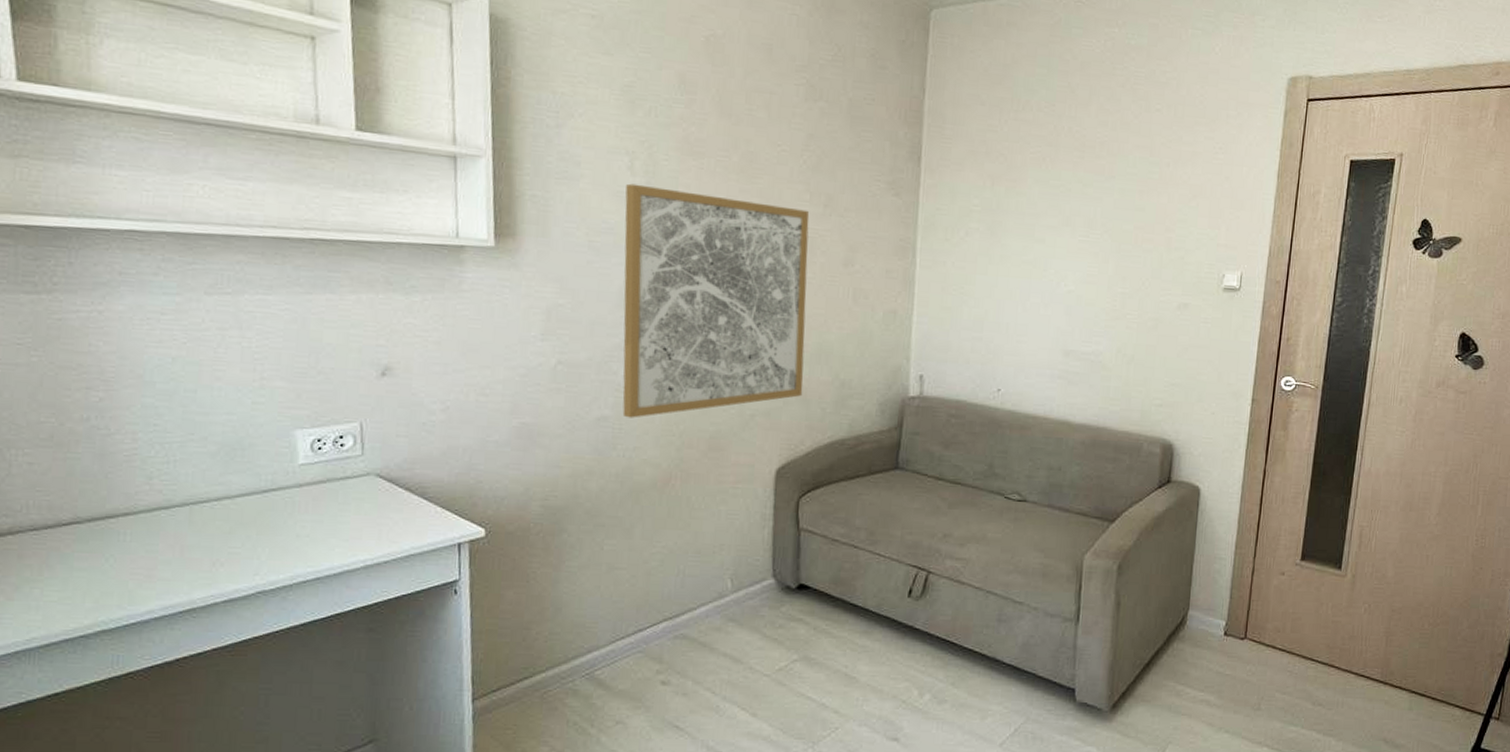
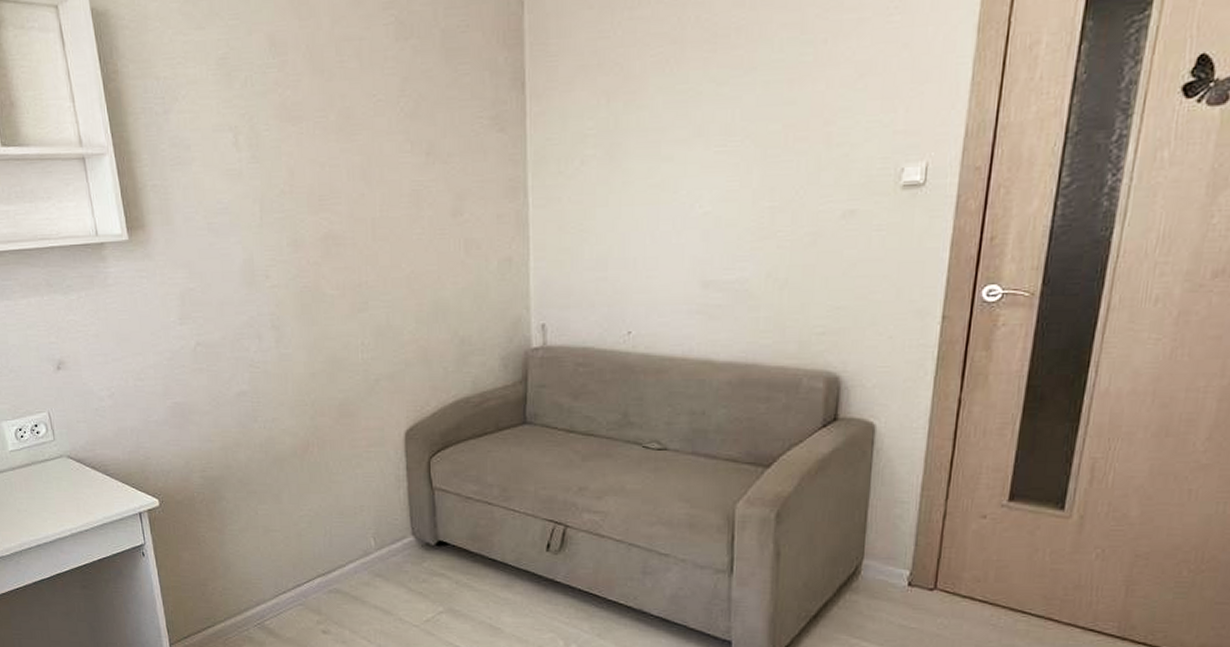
wall art: present [622,183,810,418] -> none [234,159,423,391]

